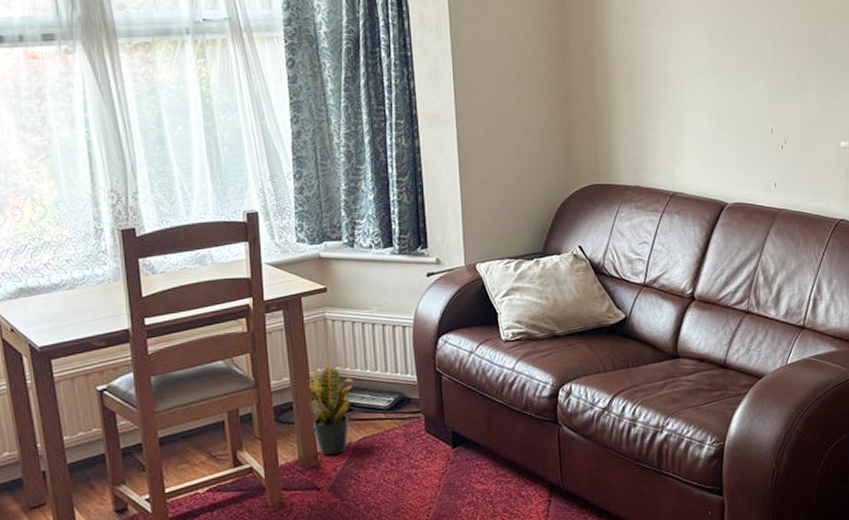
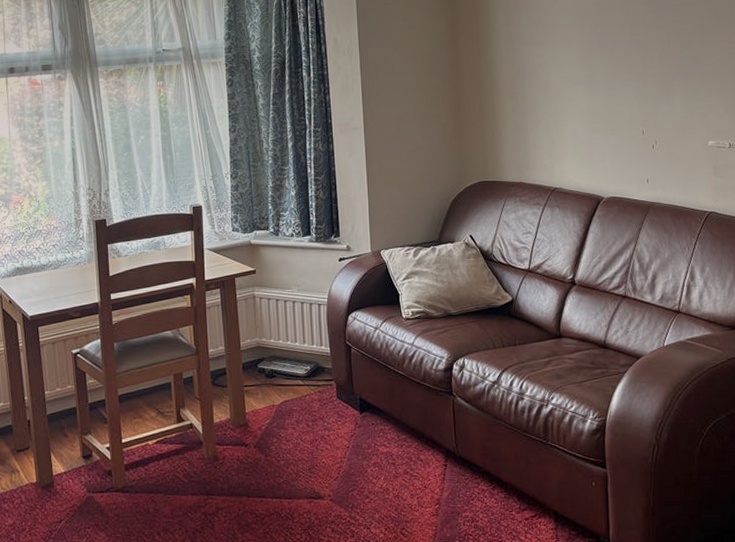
potted plant: present [307,364,355,456] -> none [238,336,278,416]

